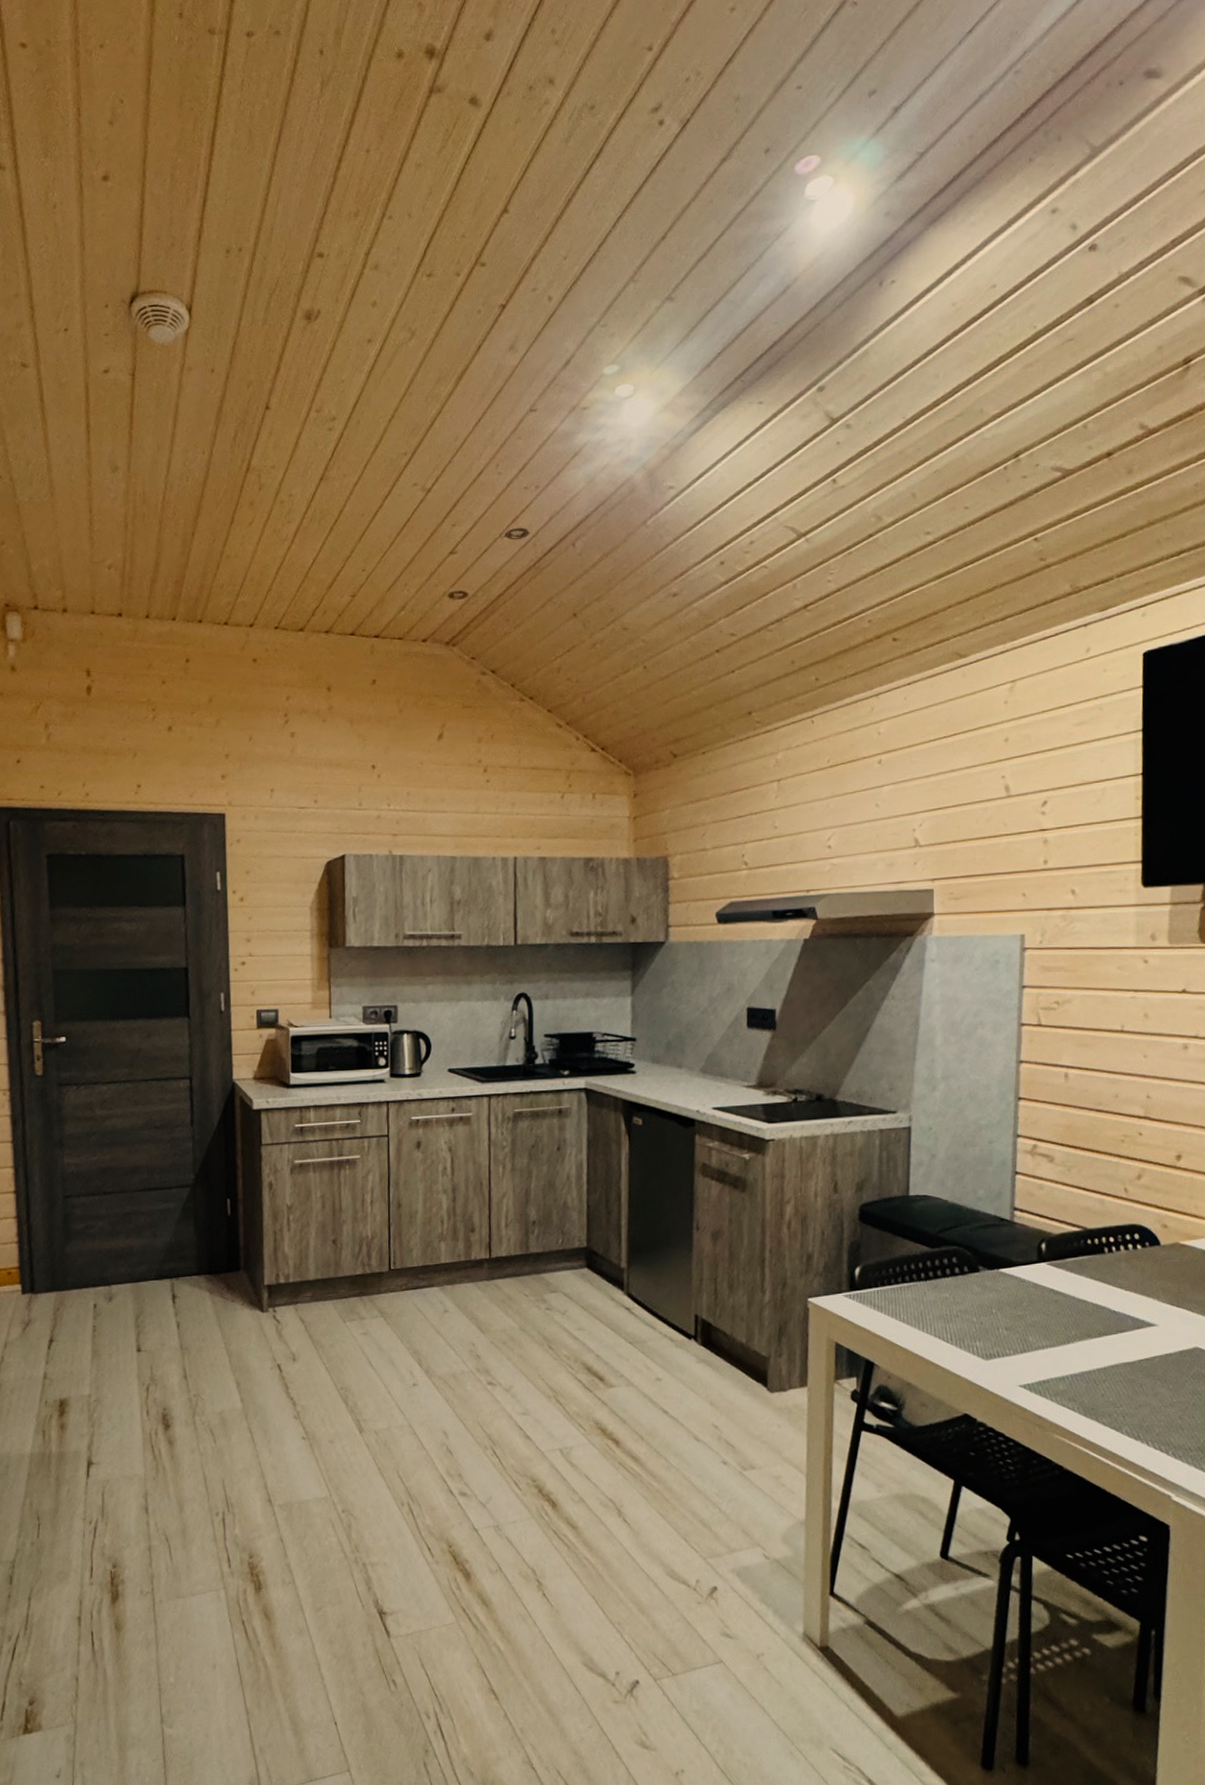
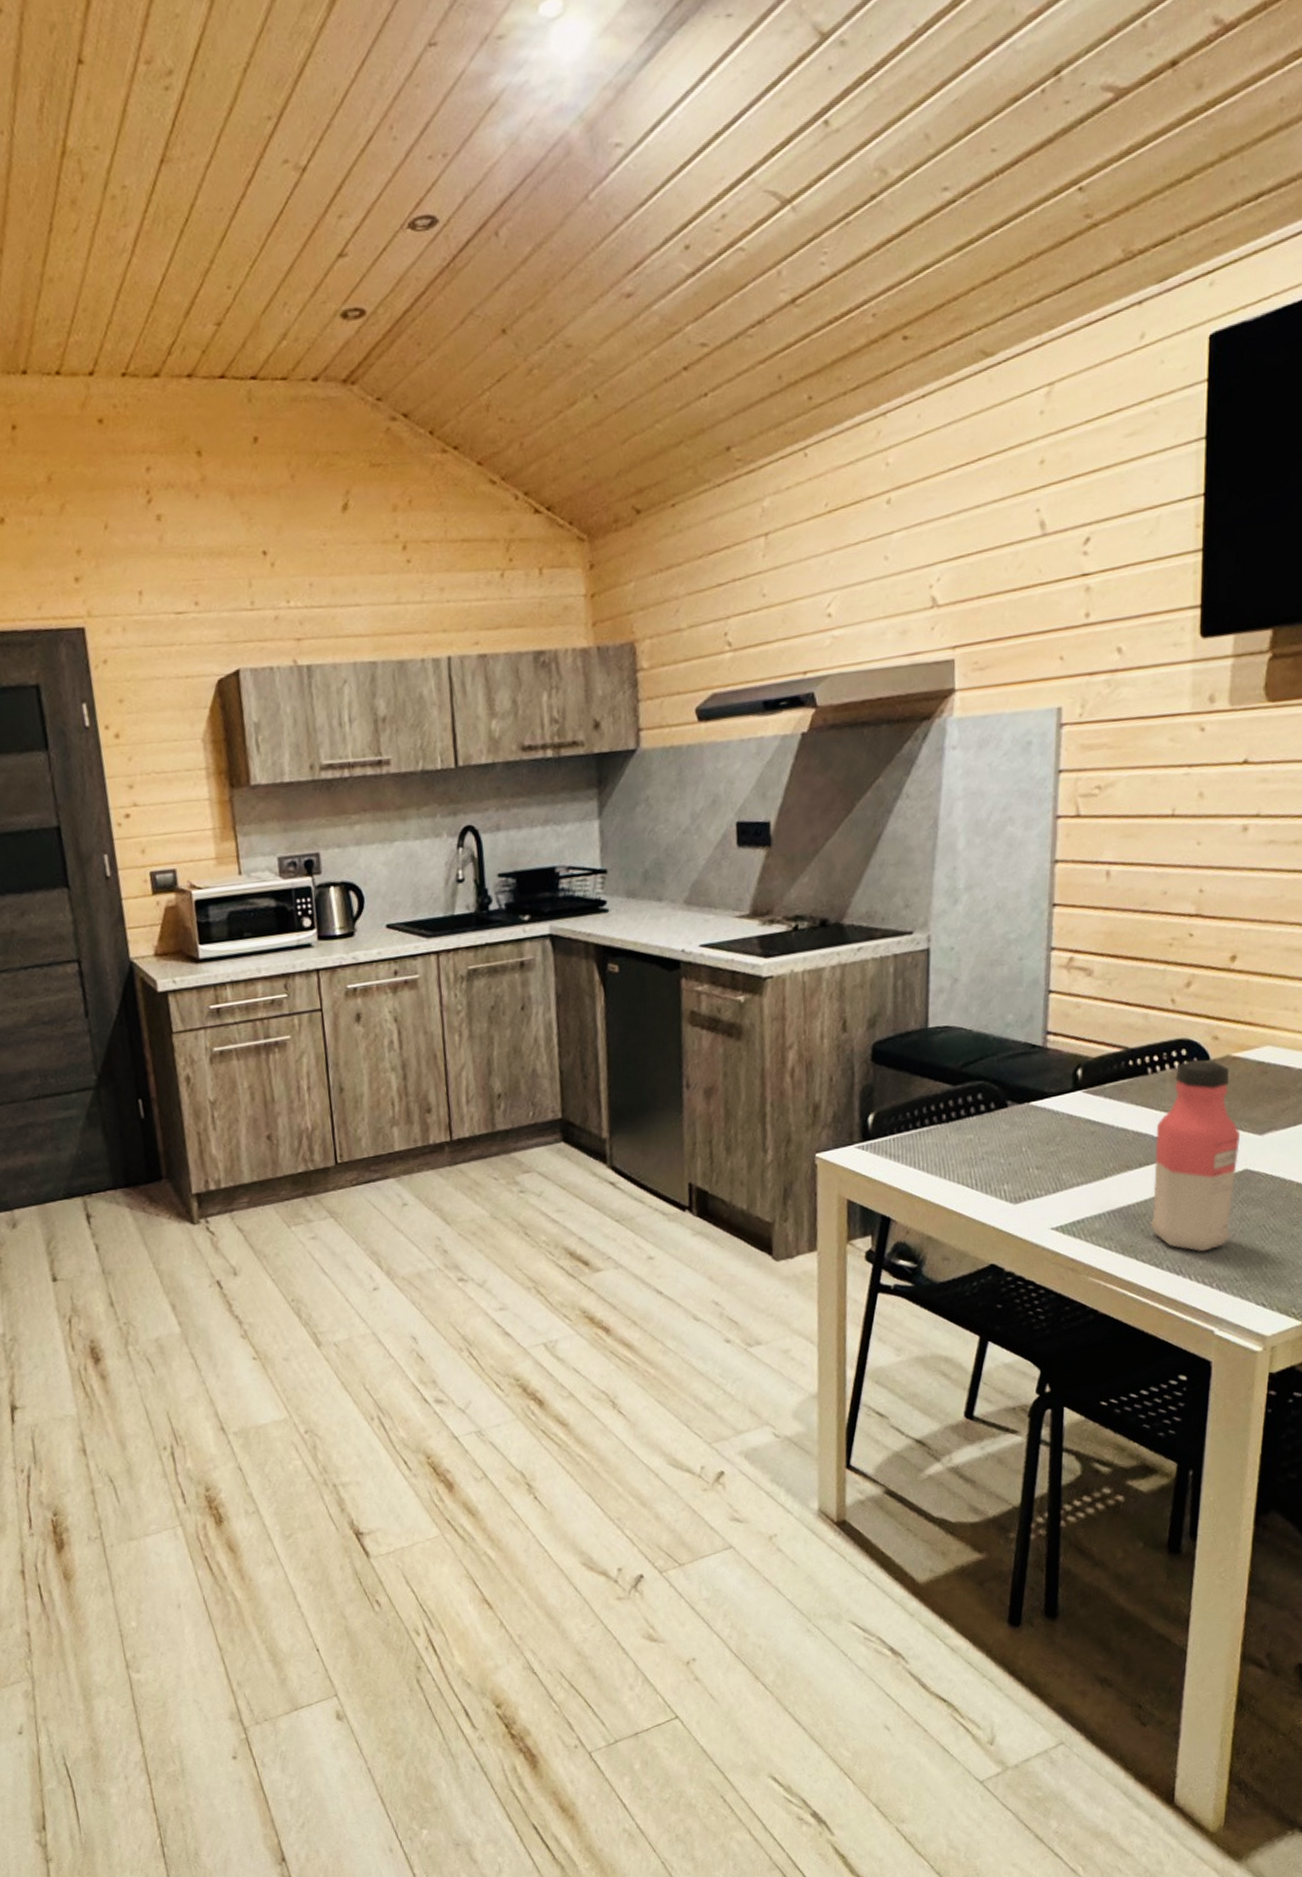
water bottle: none [1109,1243,1191,1420] -> present [1149,1059,1241,1252]

